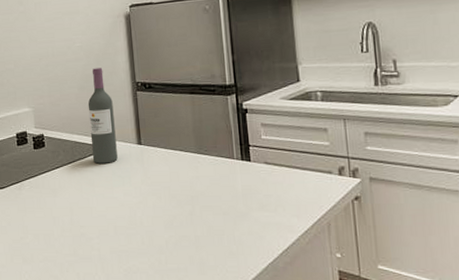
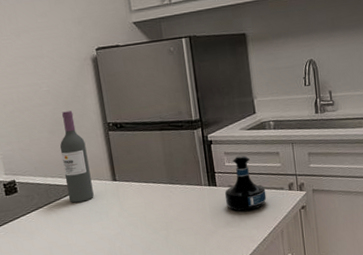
tequila bottle: none [259,128,310,194] -> present [224,155,267,212]

